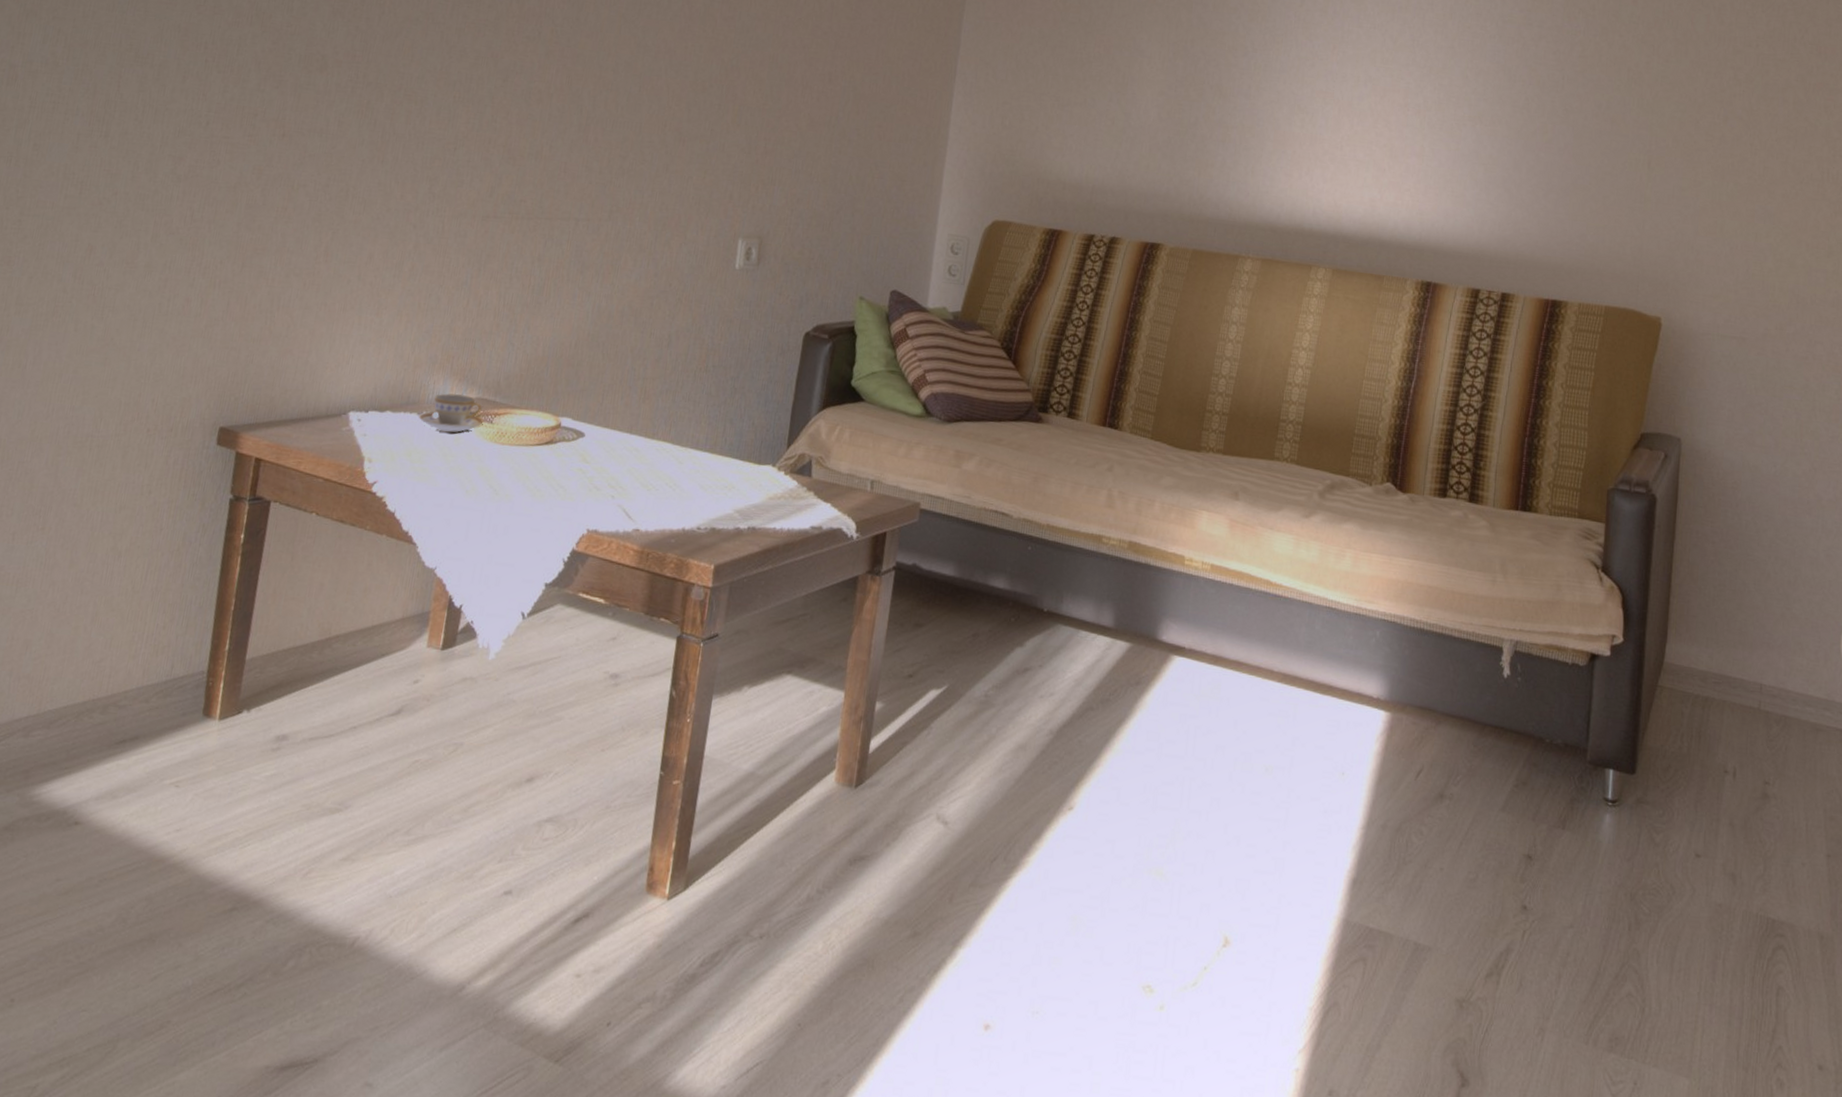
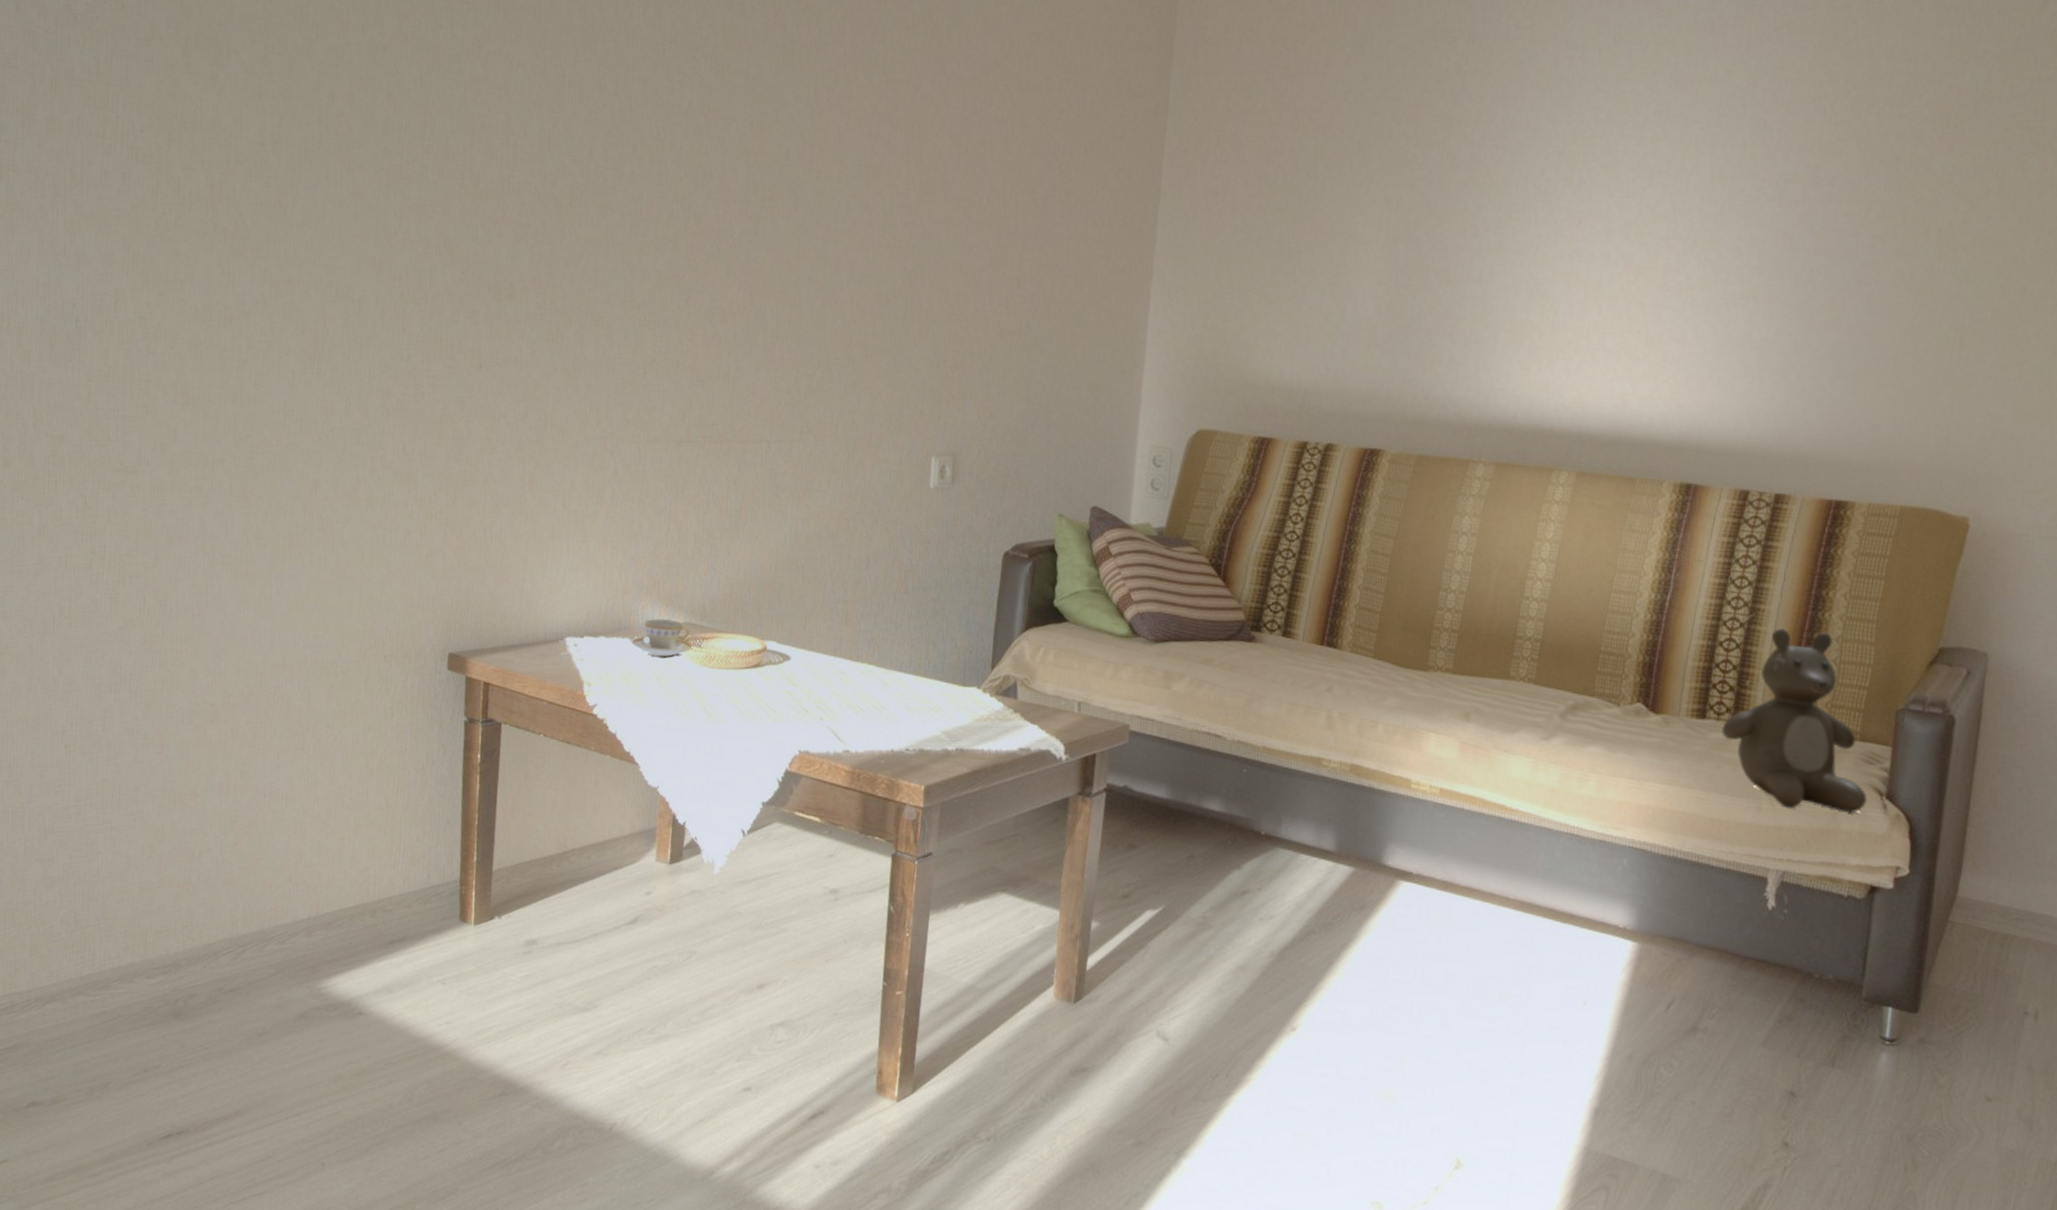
teddy bear: none [1460,414,1586,586] -> present [1721,628,1867,813]

